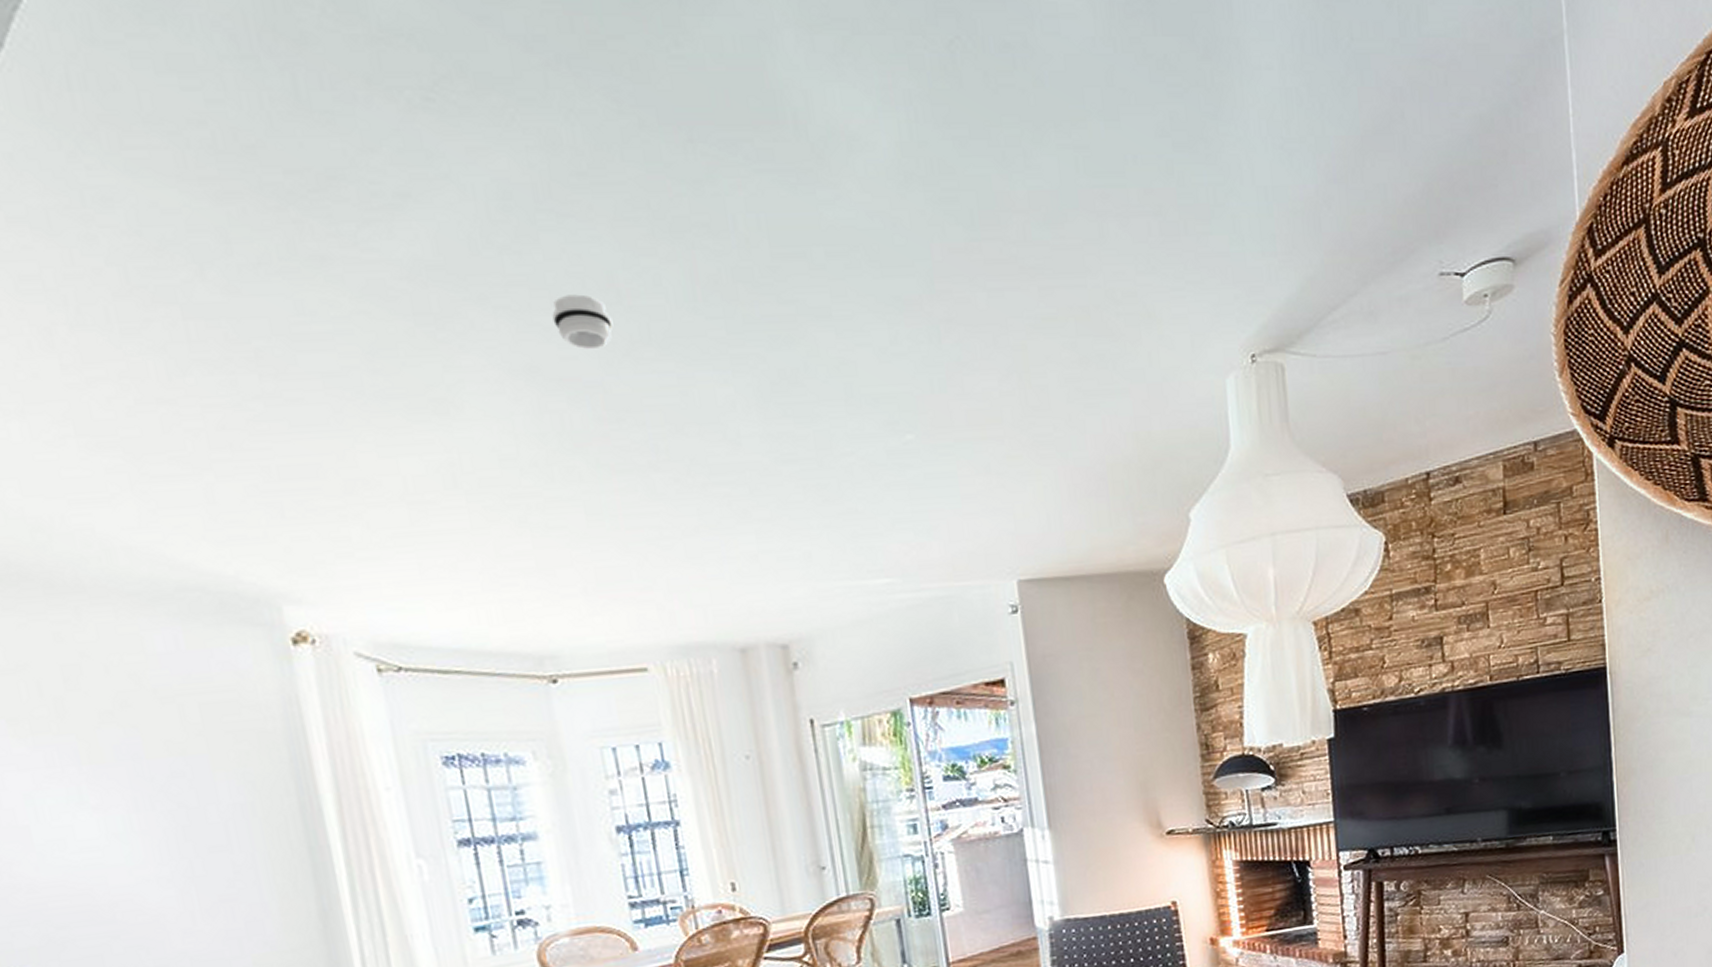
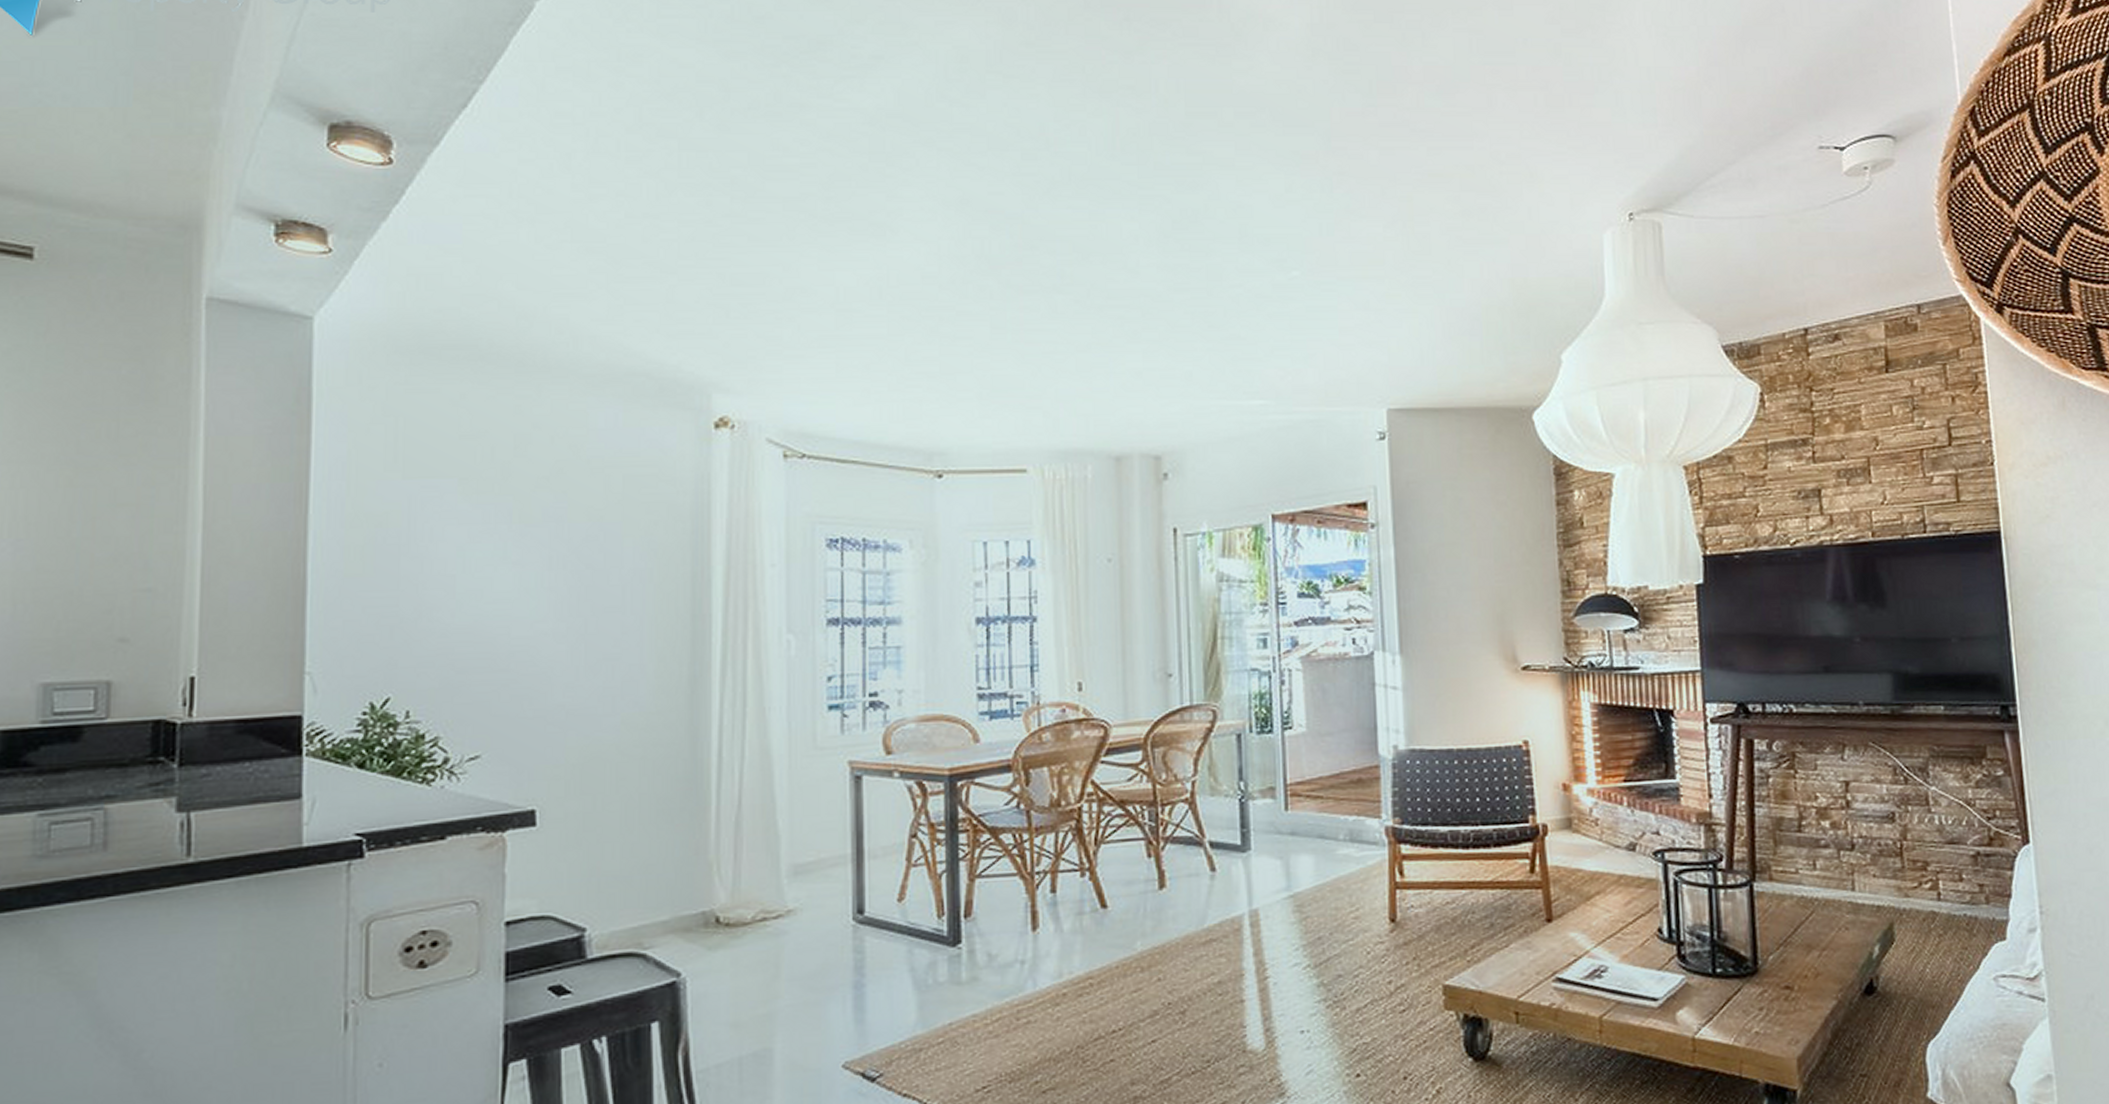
smoke detector: present [552,294,614,350] -> none [987,141,1039,187]

